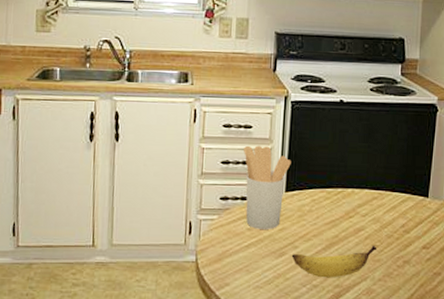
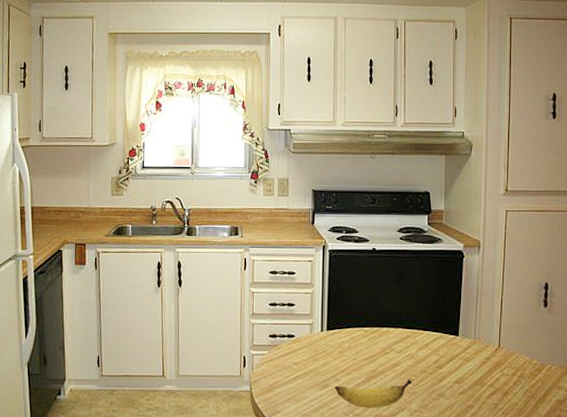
utensil holder: present [244,145,291,229] -> none [288,289,331,364]

